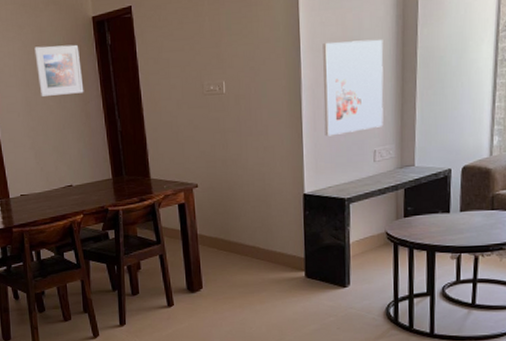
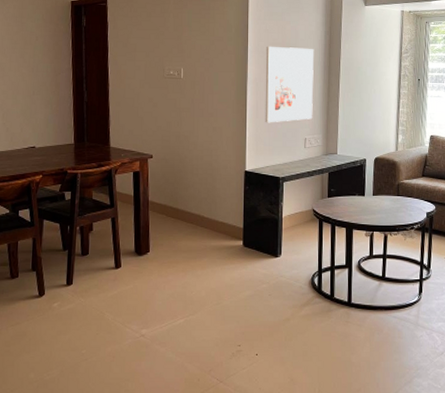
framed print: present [33,44,84,97] -> none [13,20,57,65]

